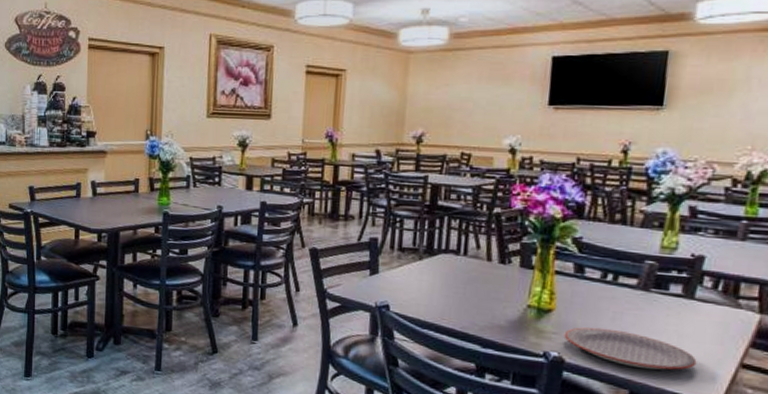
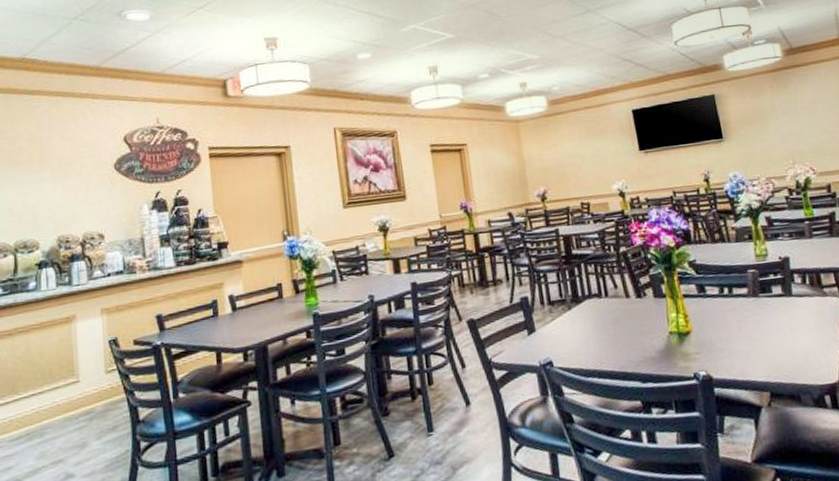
plate: present [564,327,697,370] -> none [705,337,812,370]

